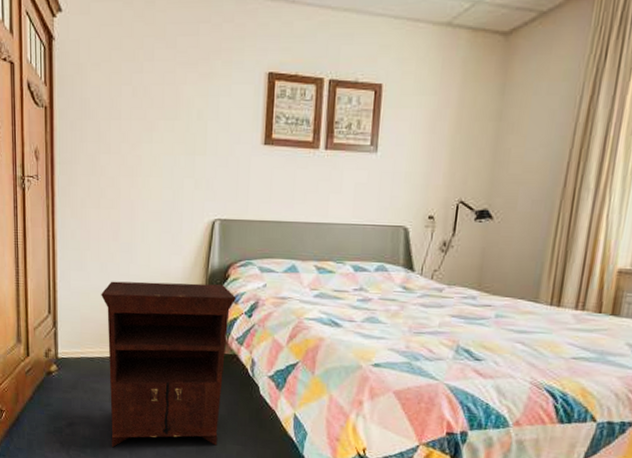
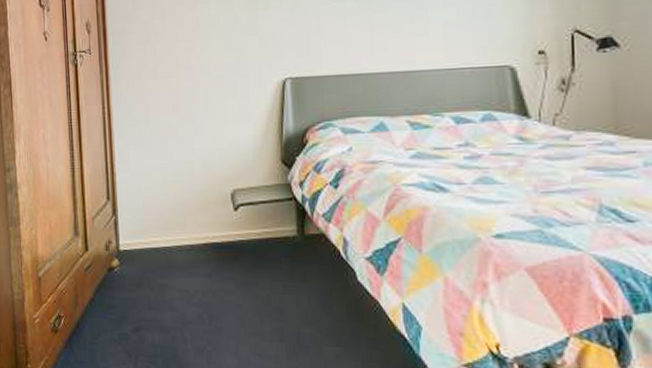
nightstand: present [101,281,236,448] -> none [164,152,318,356]

